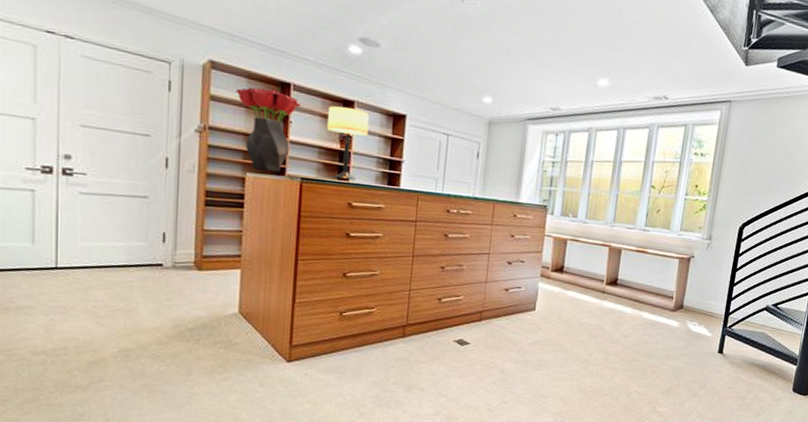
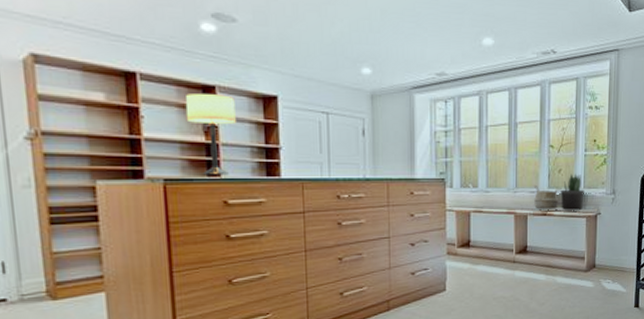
bouquet: present [235,87,301,173] -> none [69,81,152,176]
woven basket: none [629,222,658,247] -> present [533,186,562,210]
planter: none [655,215,681,252] -> present [560,173,584,211]

